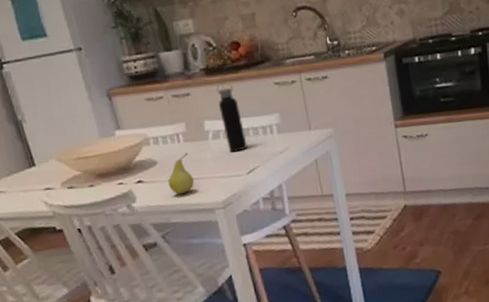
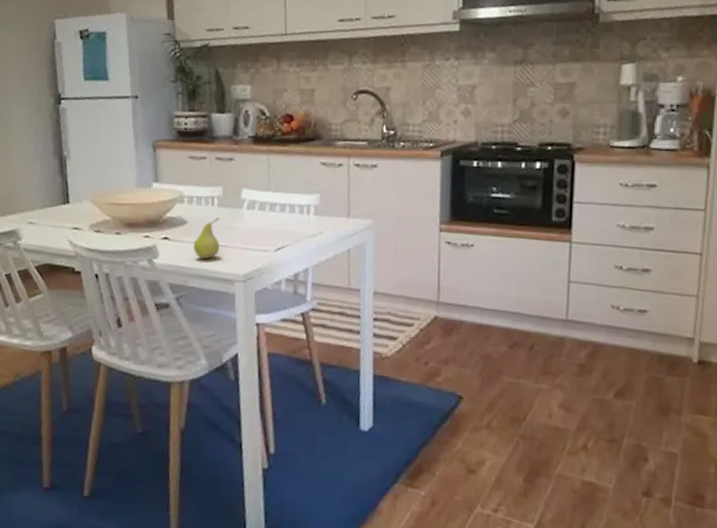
water bottle: present [216,82,248,152] -> none [260,154,281,226]

